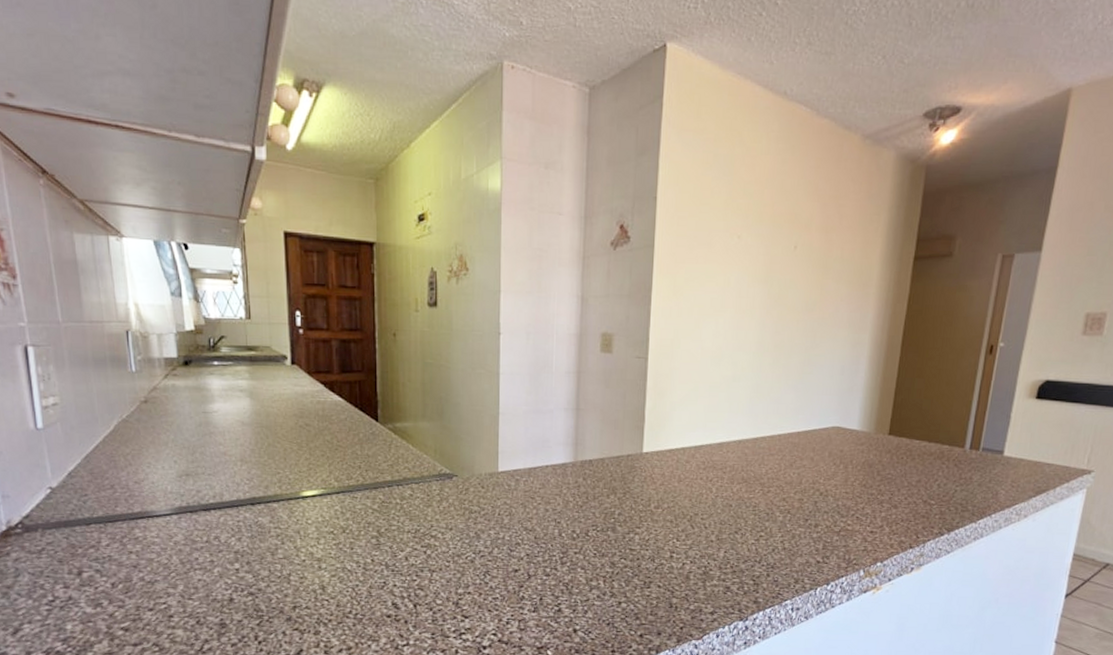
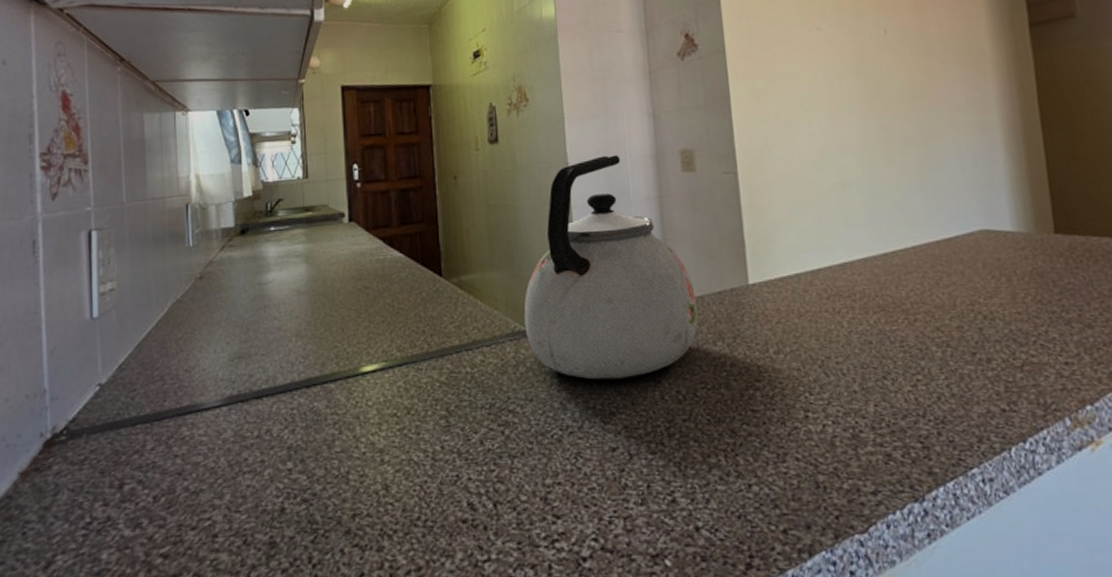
kettle: none [450,330,598,518] -> present [524,155,698,380]

